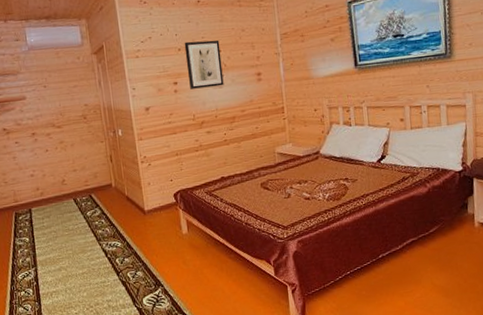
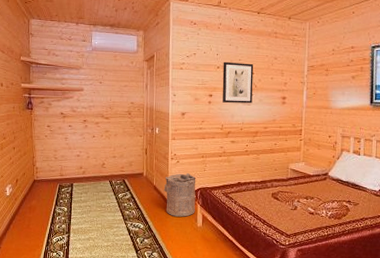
laundry hamper: none [137,175,178,228] -> present [163,172,196,217]

